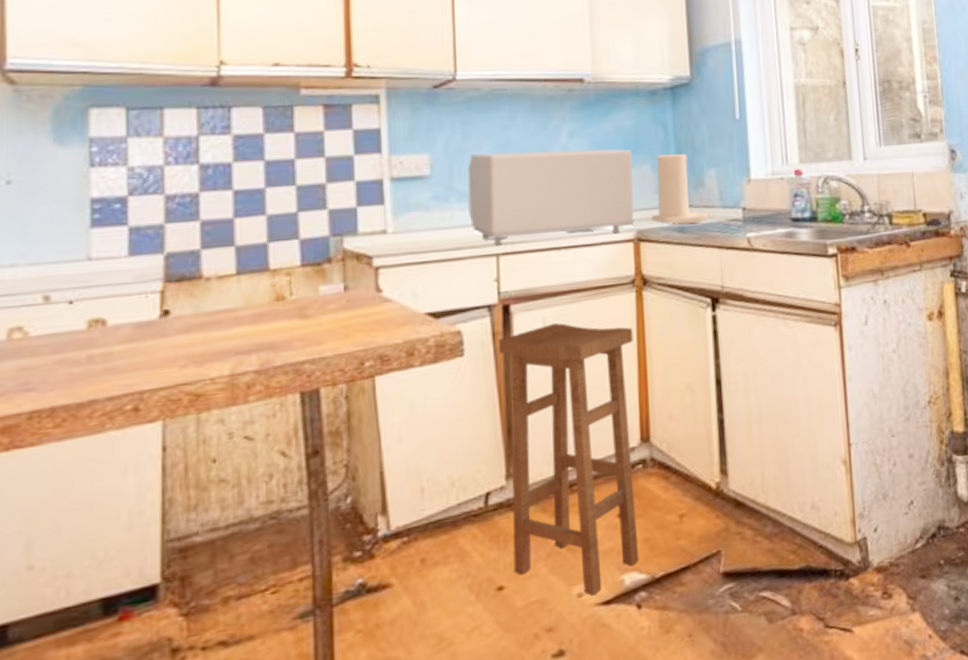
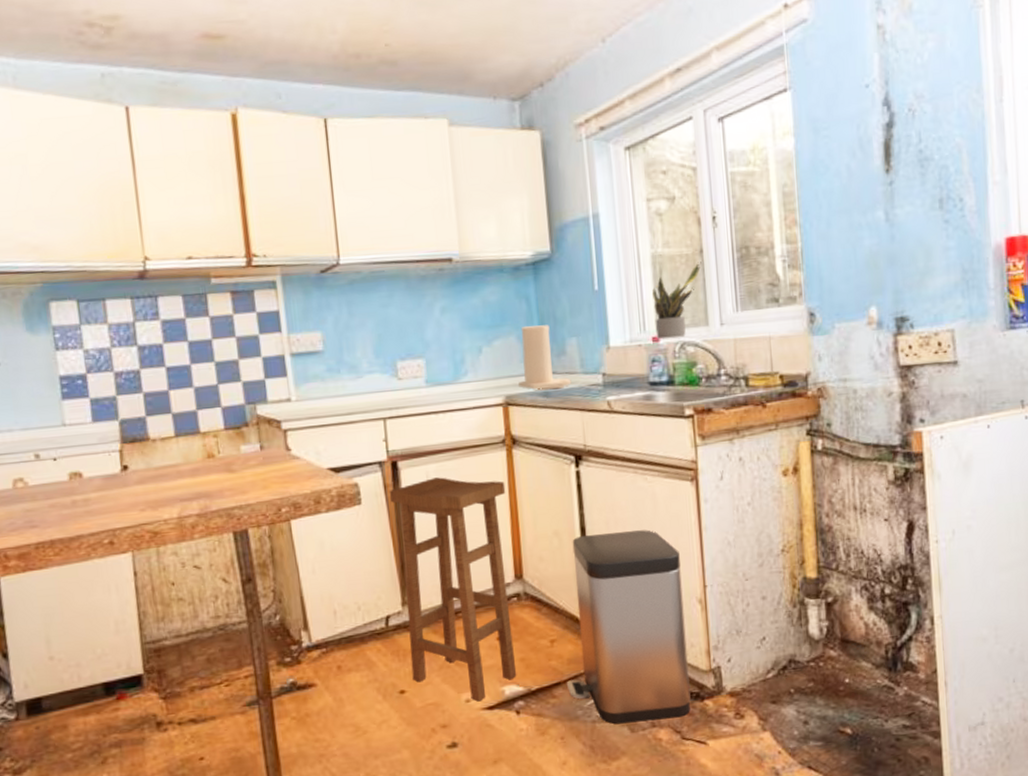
microwave: present [467,148,634,245] -> none [355,322,503,410]
pedal bin: none [696,381,835,614] -> present [566,529,691,724]
potted plant: none [795,94,845,173] -> present [652,261,702,340]

